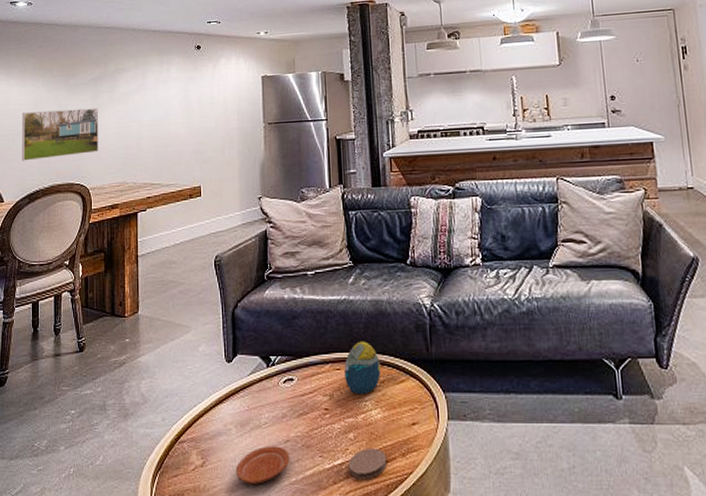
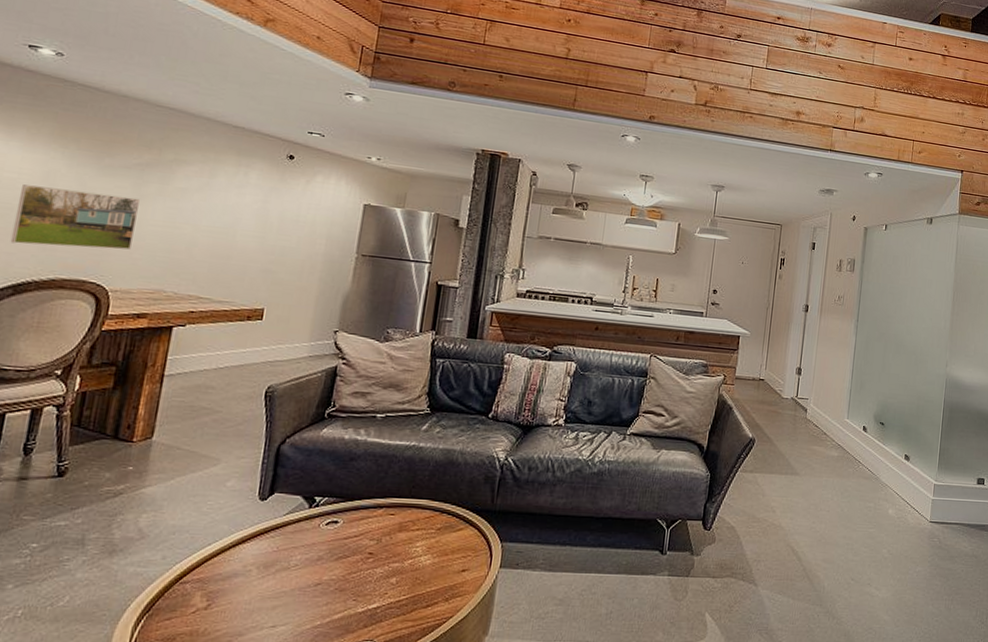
plate: present [236,446,290,484] -> none [248,589,319,628]
decorative egg: present [344,341,381,395] -> none [397,488,440,541]
coaster: present [348,447,386,479] -> none [383,592,428,623]

